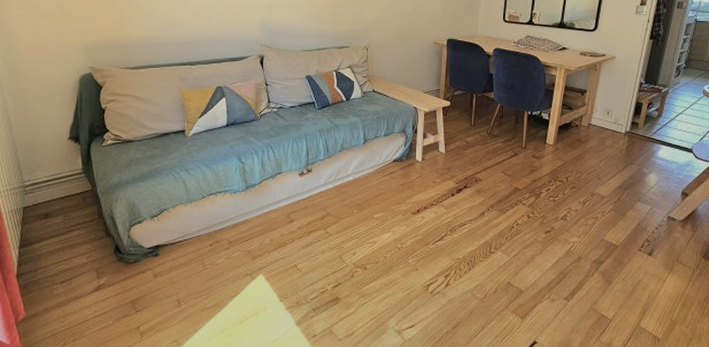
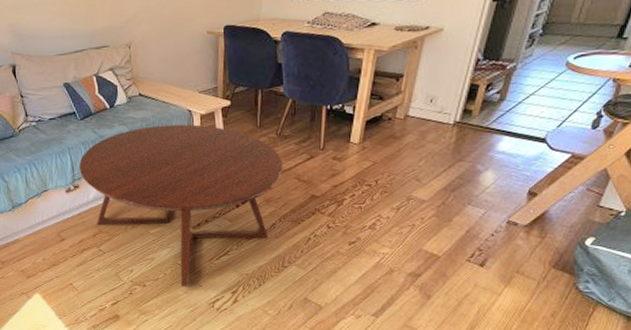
coffee table: none [313,119,492,270] -> present [78,124,283,287]

